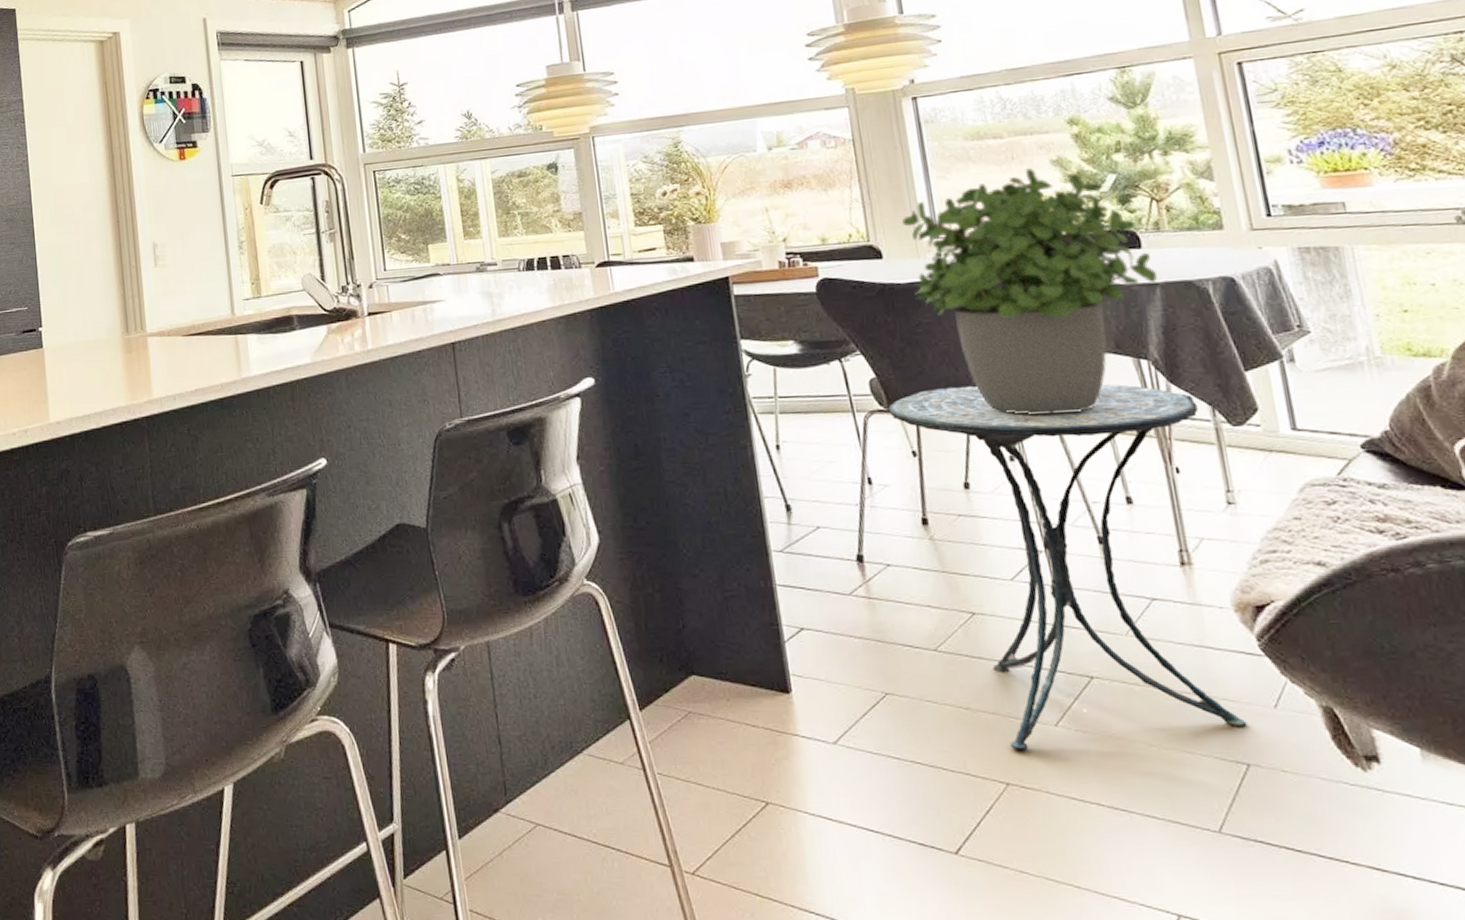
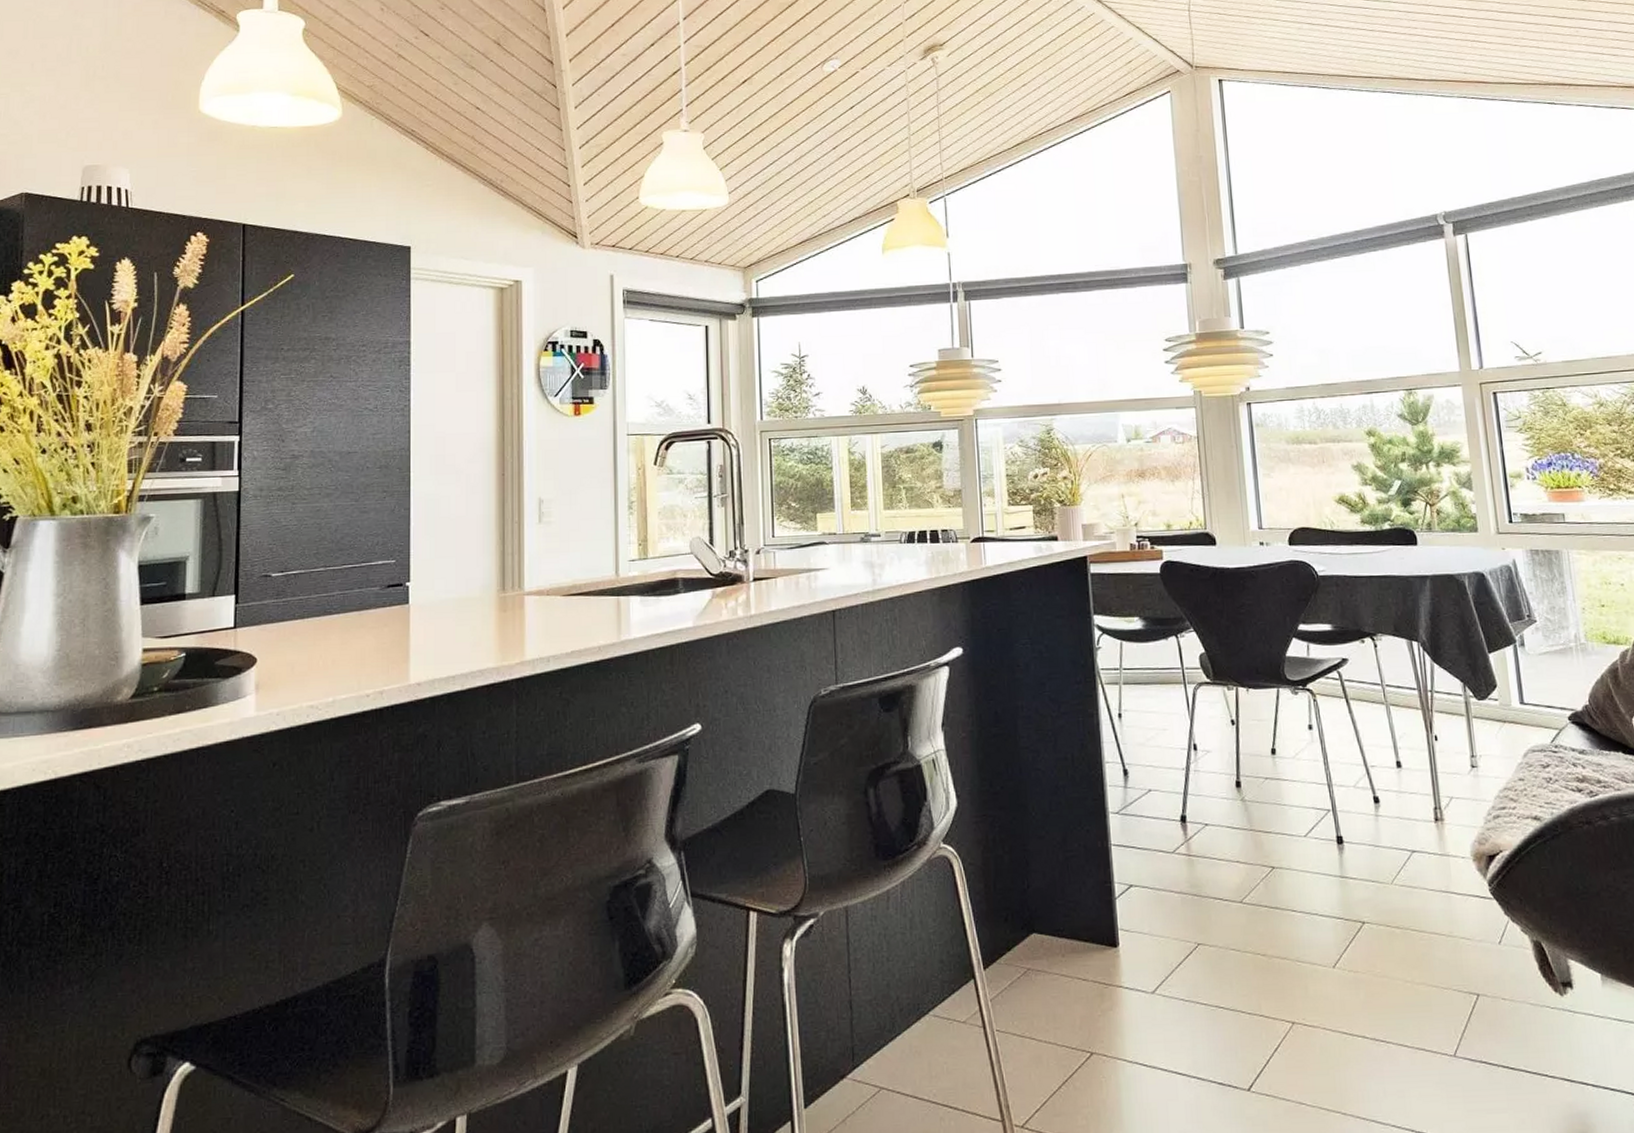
side table: present [889,384,1247,750] -> none [1214,661,1479,991]
potted plant: present [902,167,1158,415] -> none [1234,470,1428,688]

